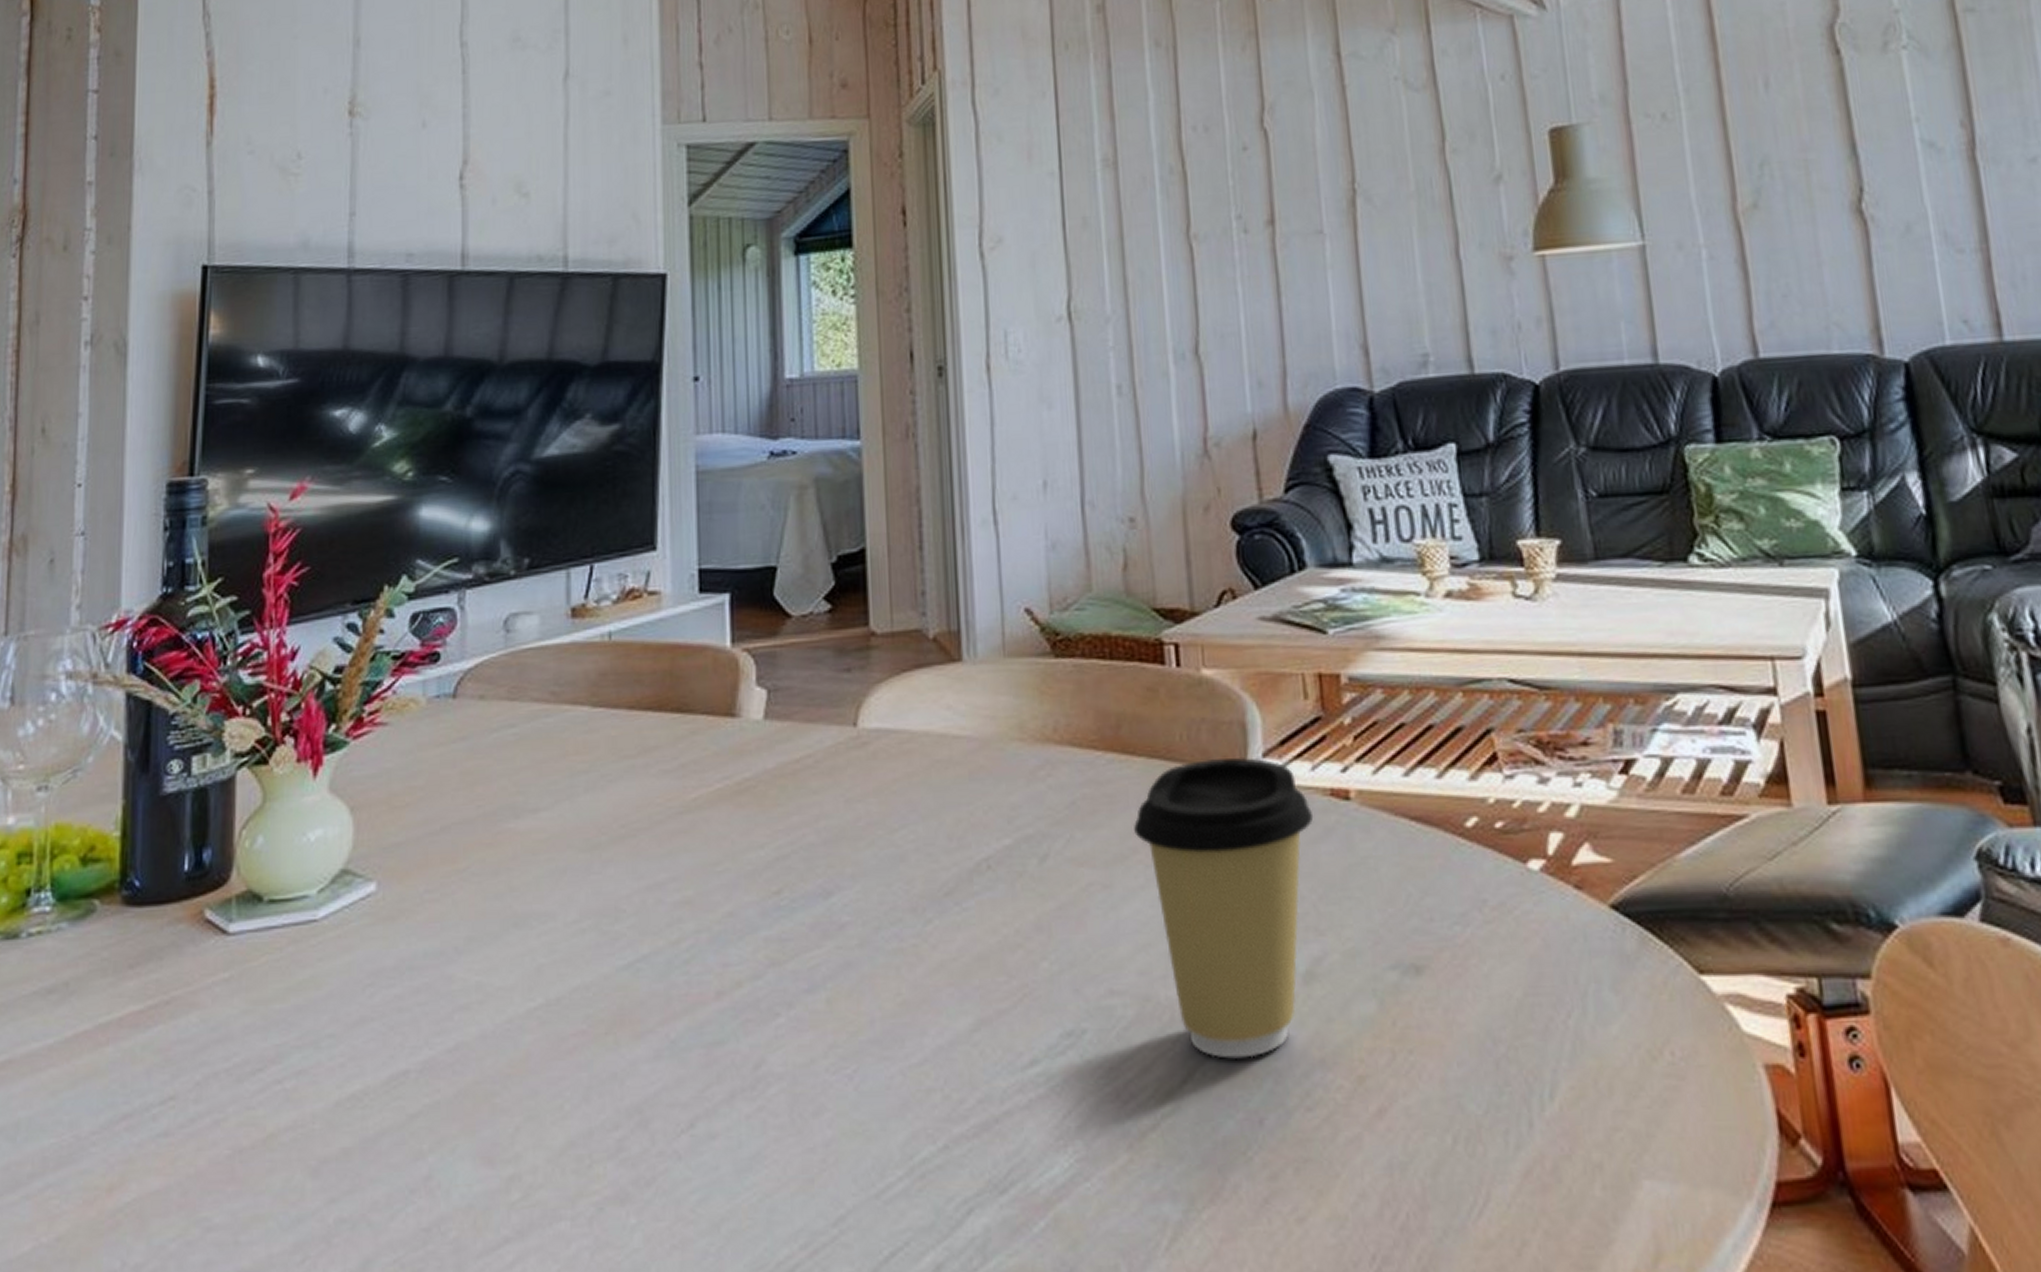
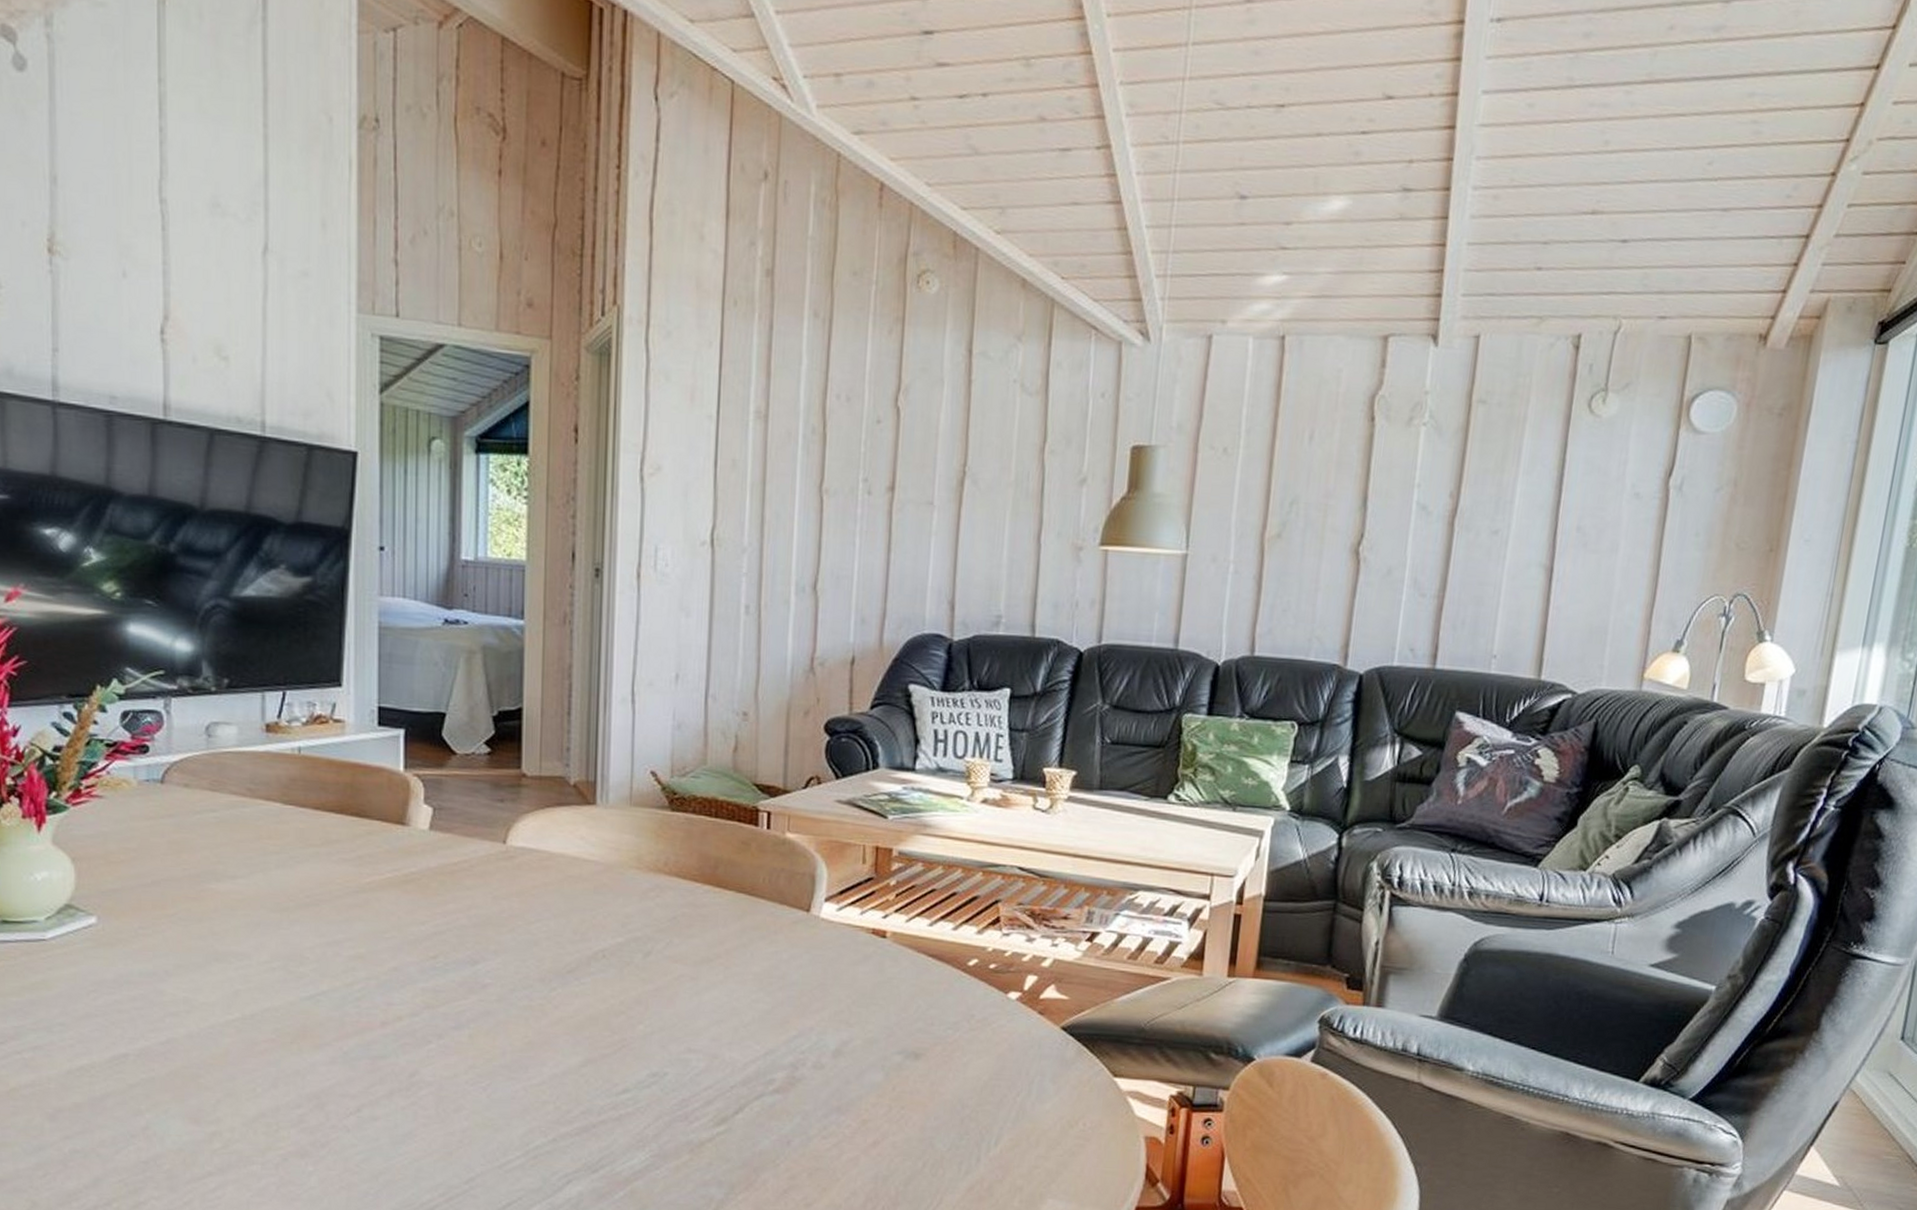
coffee cup: present [1134,756,1314,1059] -> none [720,898,857,1102]

